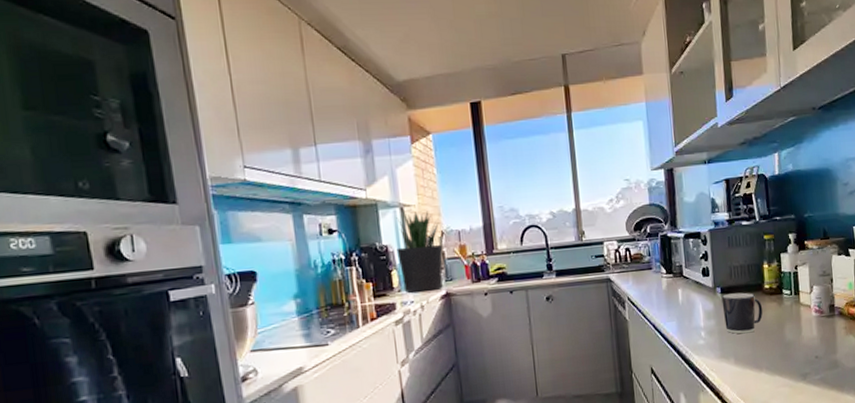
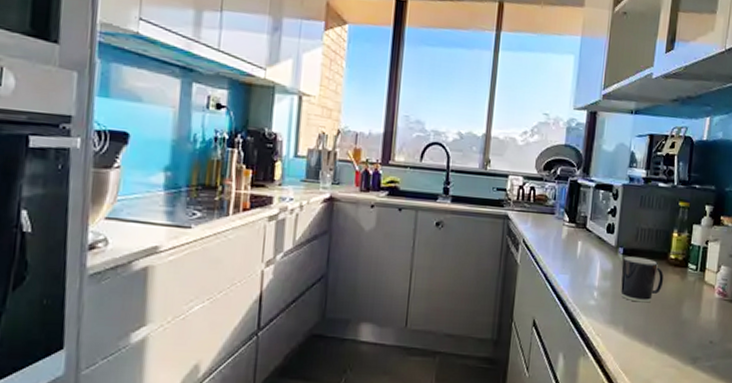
planter: present [396,207,443,294] -> none [285,95,338,193]

